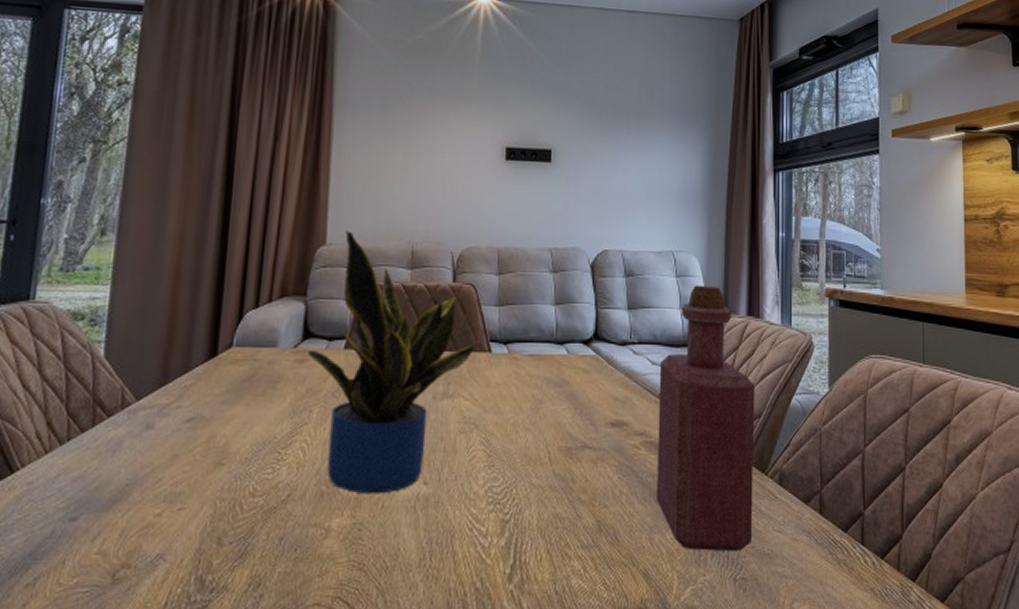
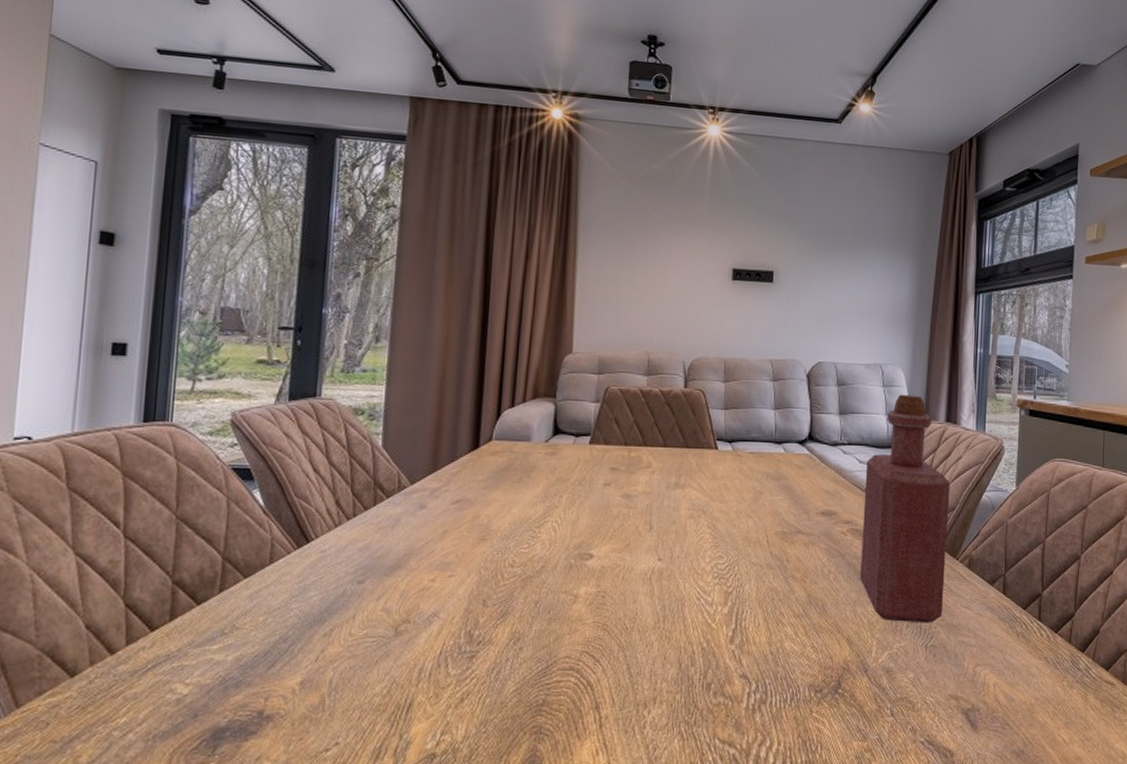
potted plant: present [308,231,476,494] -> none [558,341,705,568]

